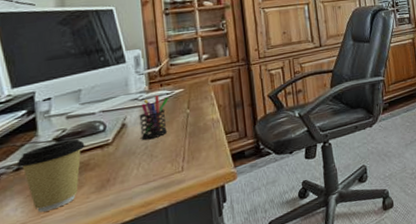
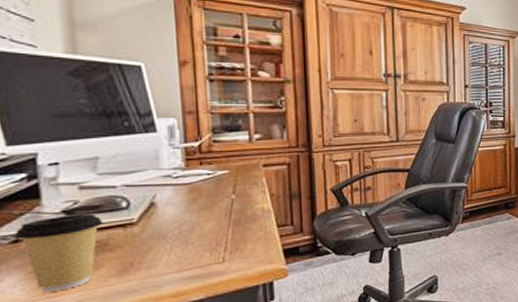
pen holder: present [139,95,169,141] -> none [172,174,210,224]

